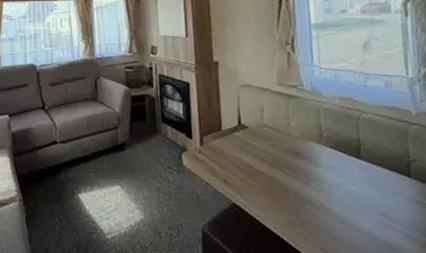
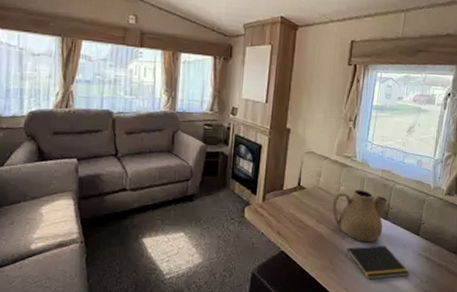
teapot: none [283,124,358,189] -> present [332,190,387,243]
notepad: none [314,192,410,237] -> present [345,245,410,280]

